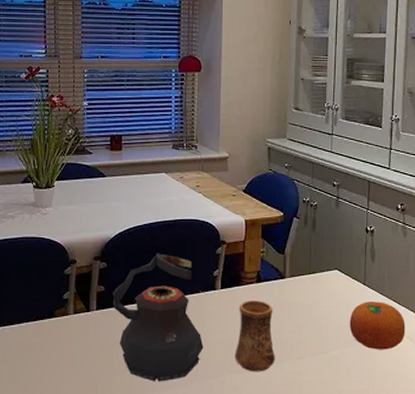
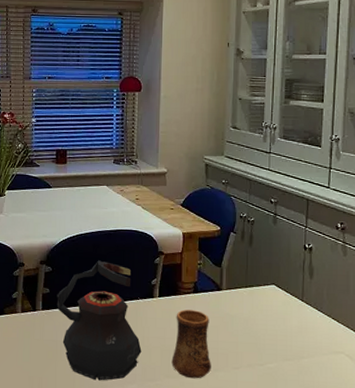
fruit: present [349,302,405,350] -> none [286,317,345,367]

